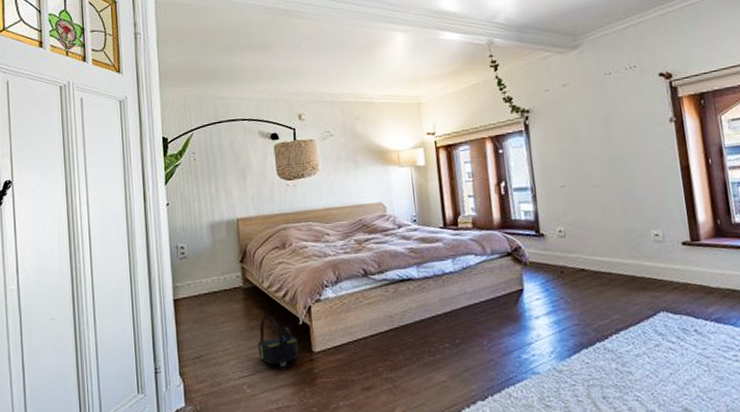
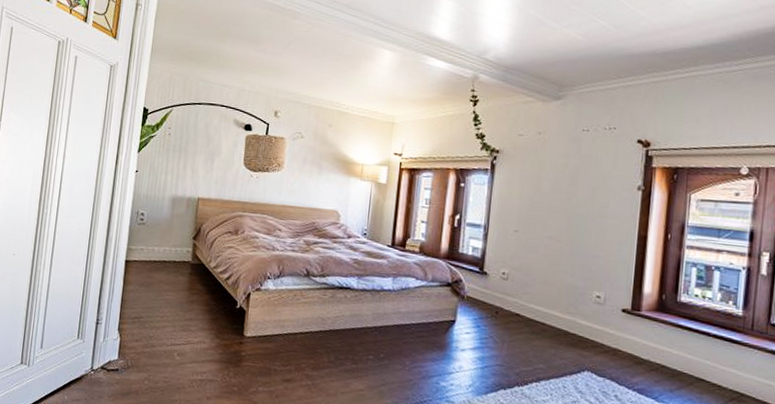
backpack: present [257,315,299,367] -> none [193,293,232,344]

